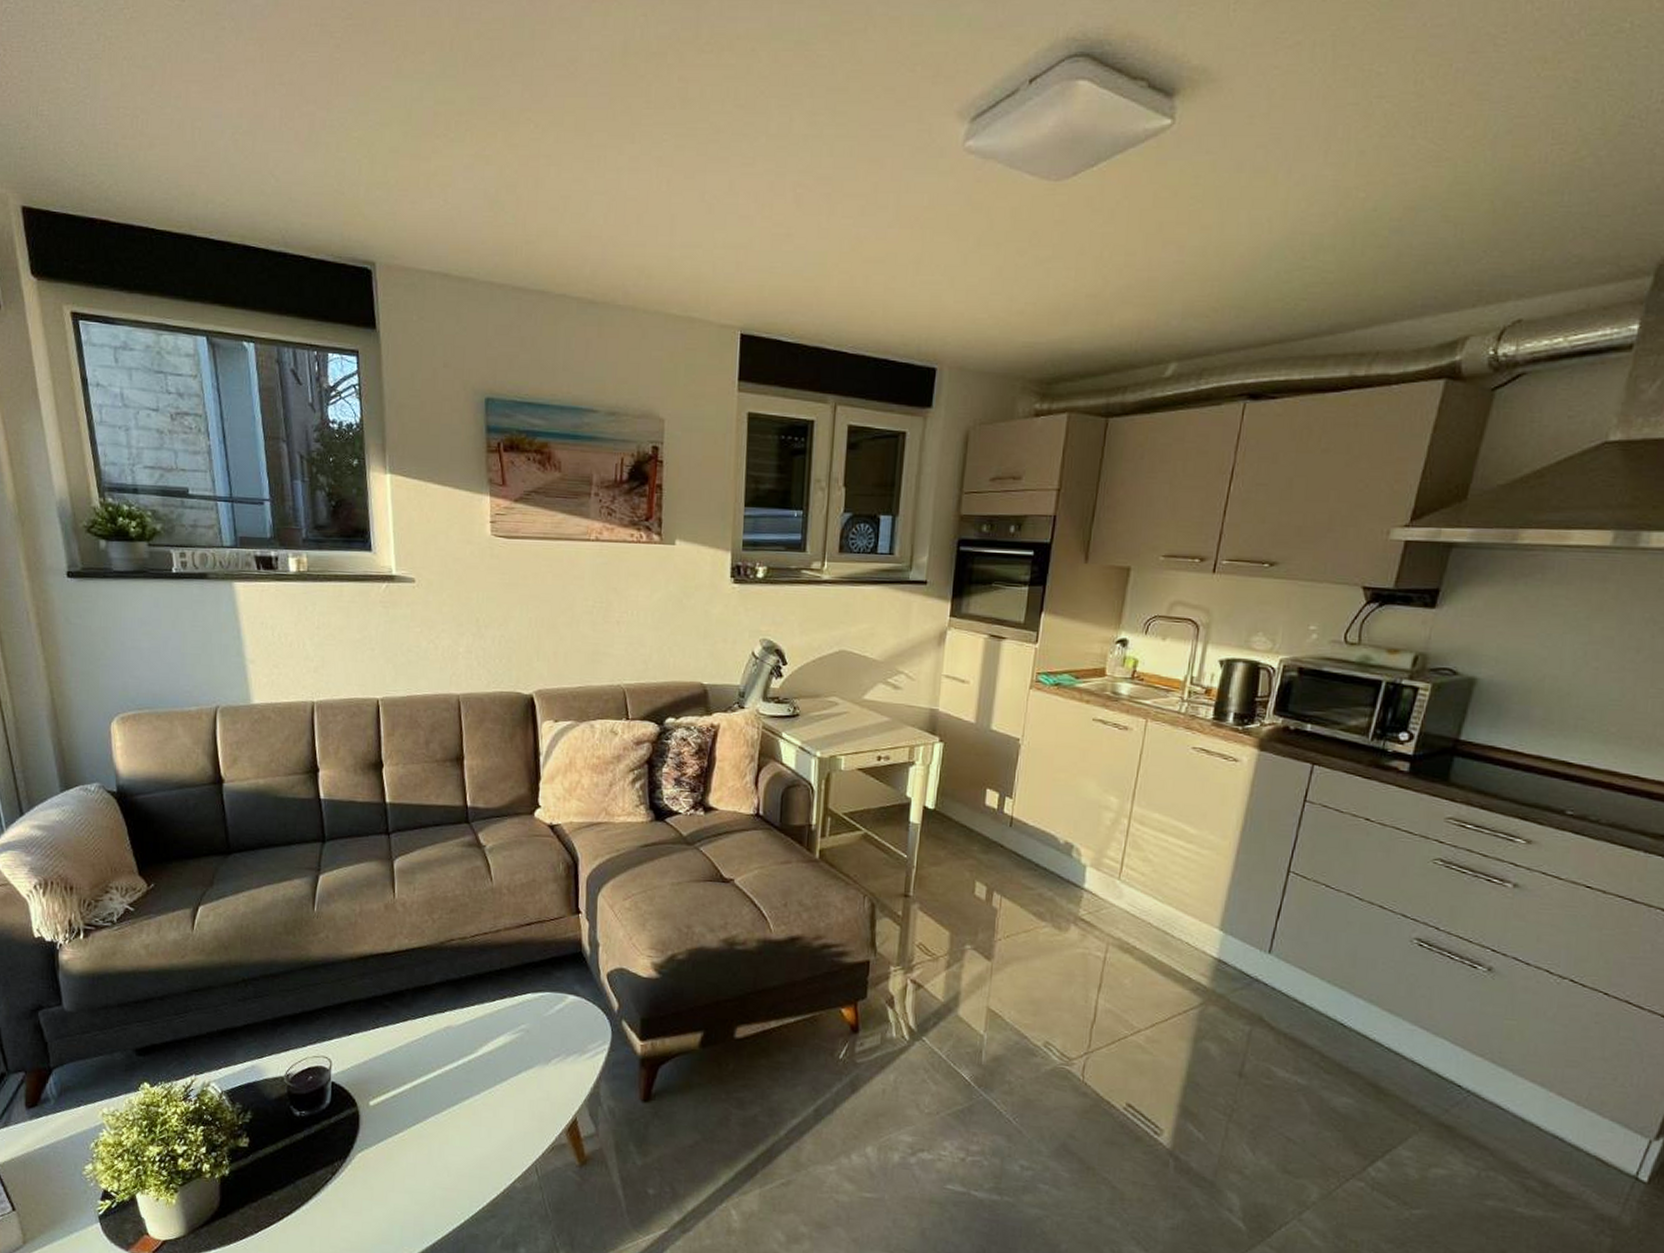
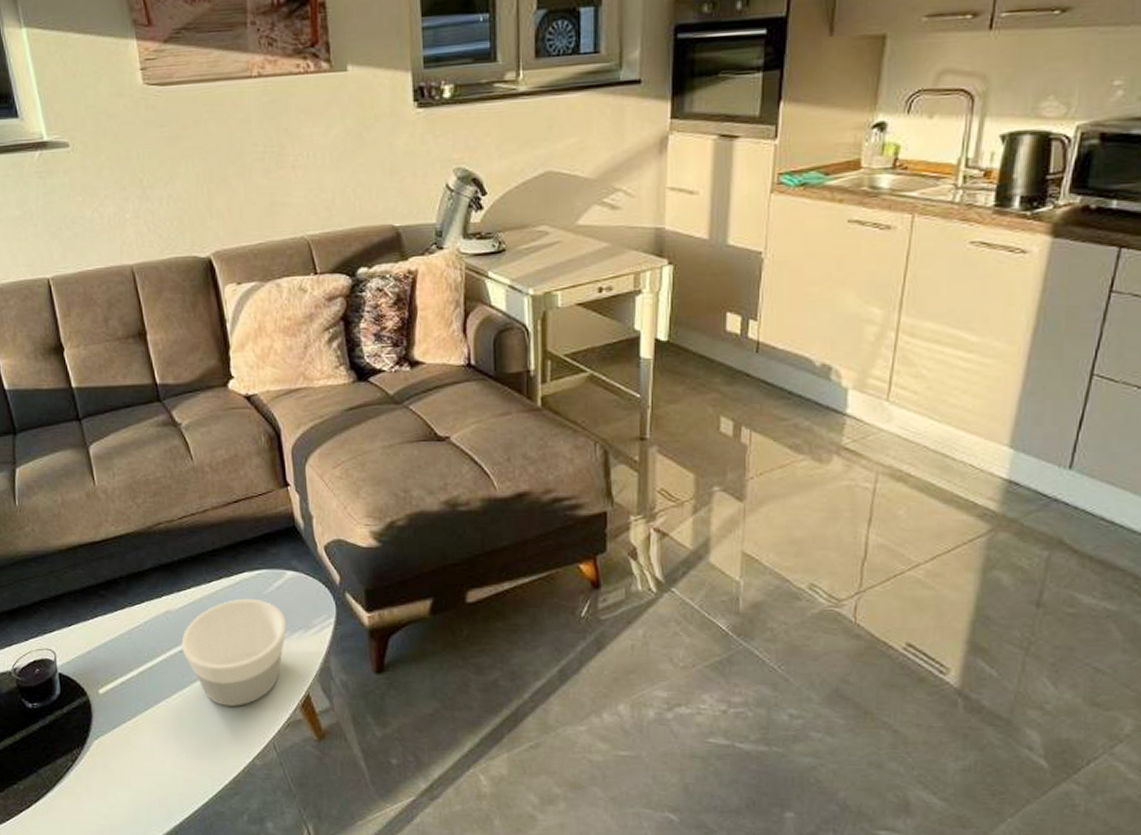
bowl: none [458,1019,563,1127] -> present [181,598,287,706]

